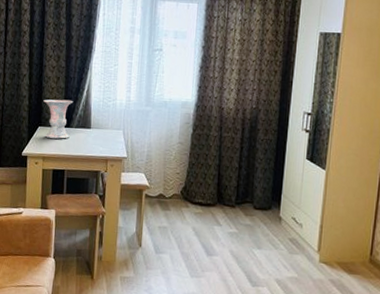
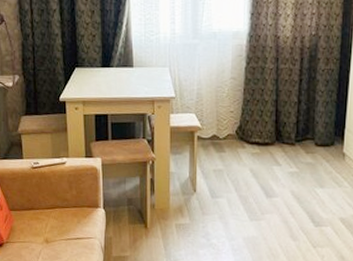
vase: present [43,99,74,139] -> none [78,36,112,80]

